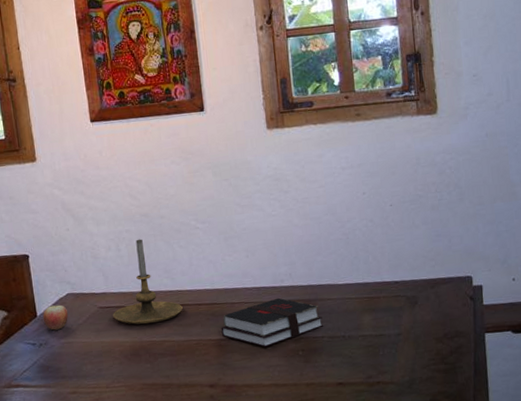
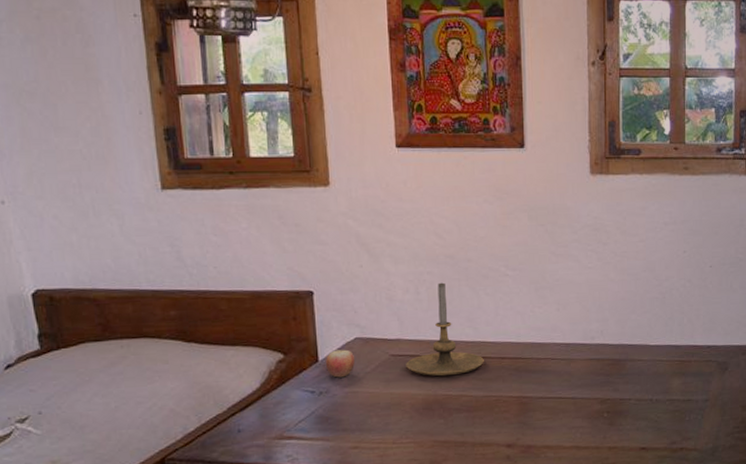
hardback book: present [221,298,323,347] -> none [524,355,631,407]

